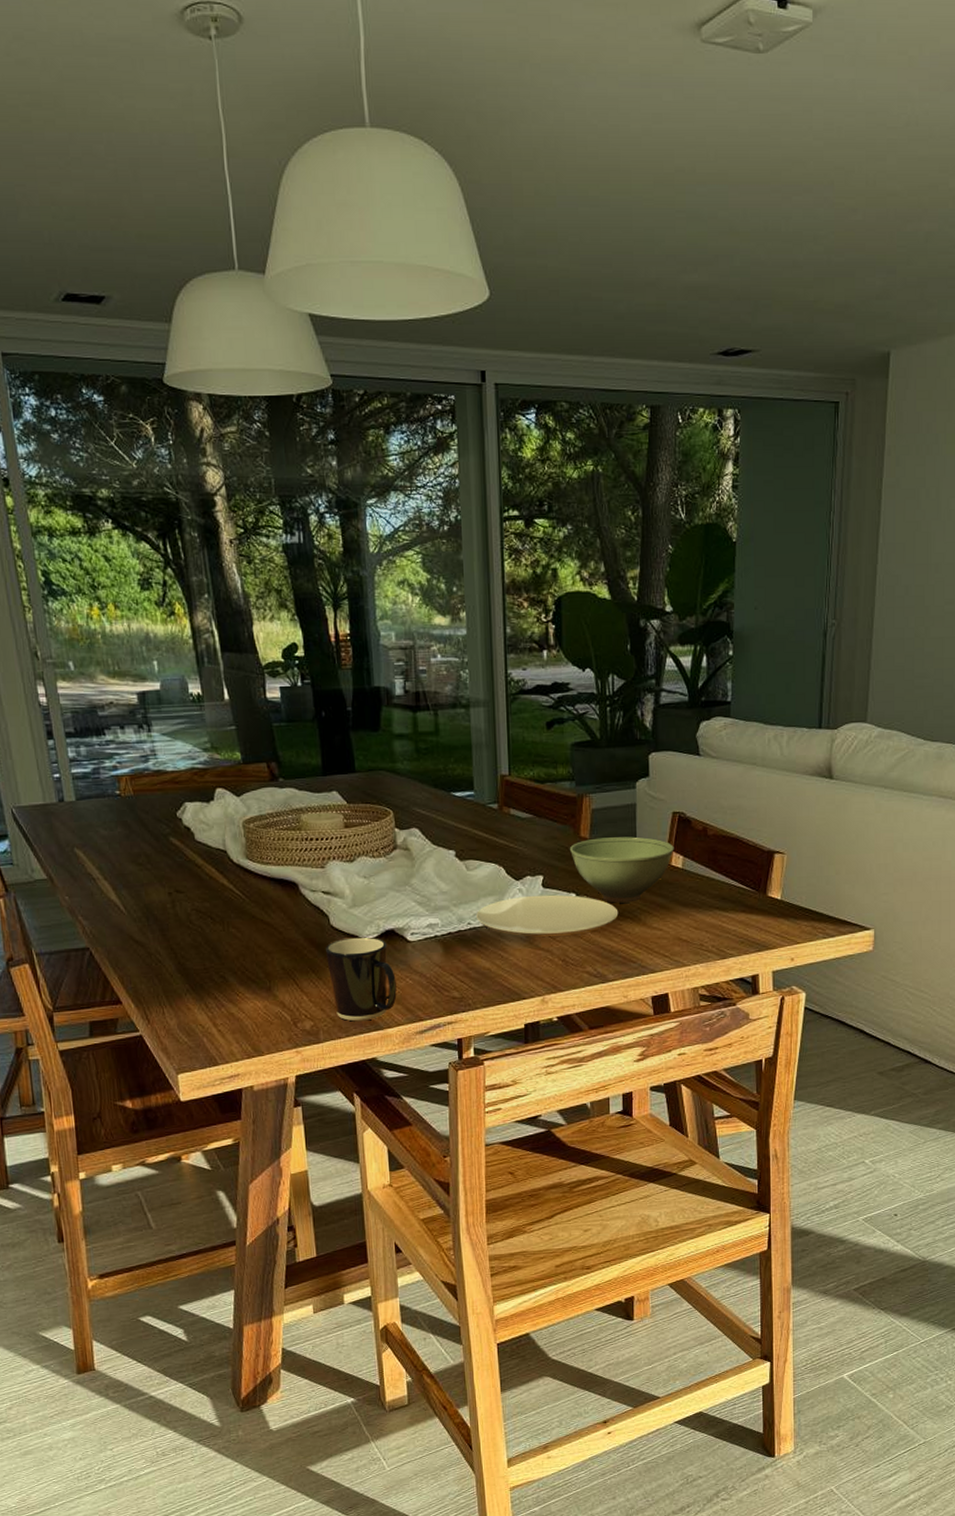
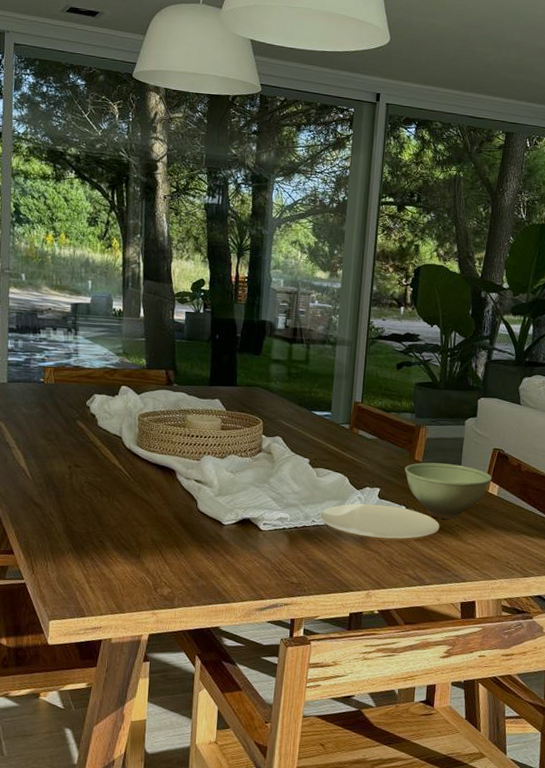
mug: present [325,937,397,1022] -> none [190,521,246,594]

